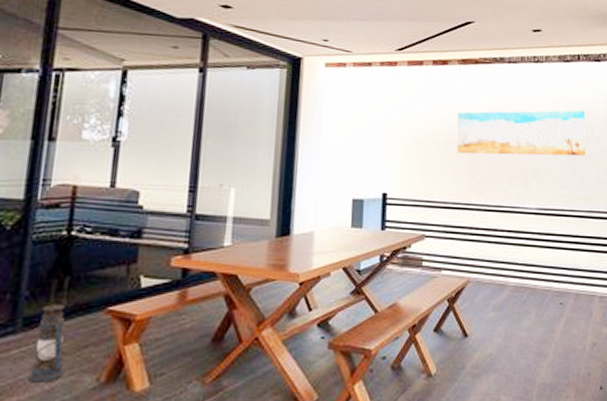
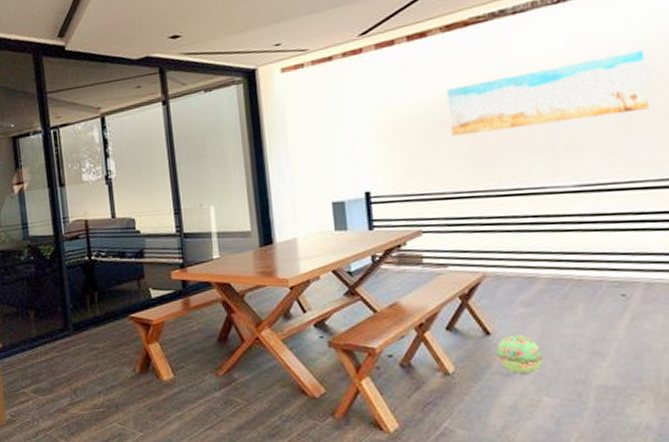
lantern: present [27,304,75,383] -> none [84,313,114,372]
ball: none [470,337,504,374] -> present [496,335,543,374]

